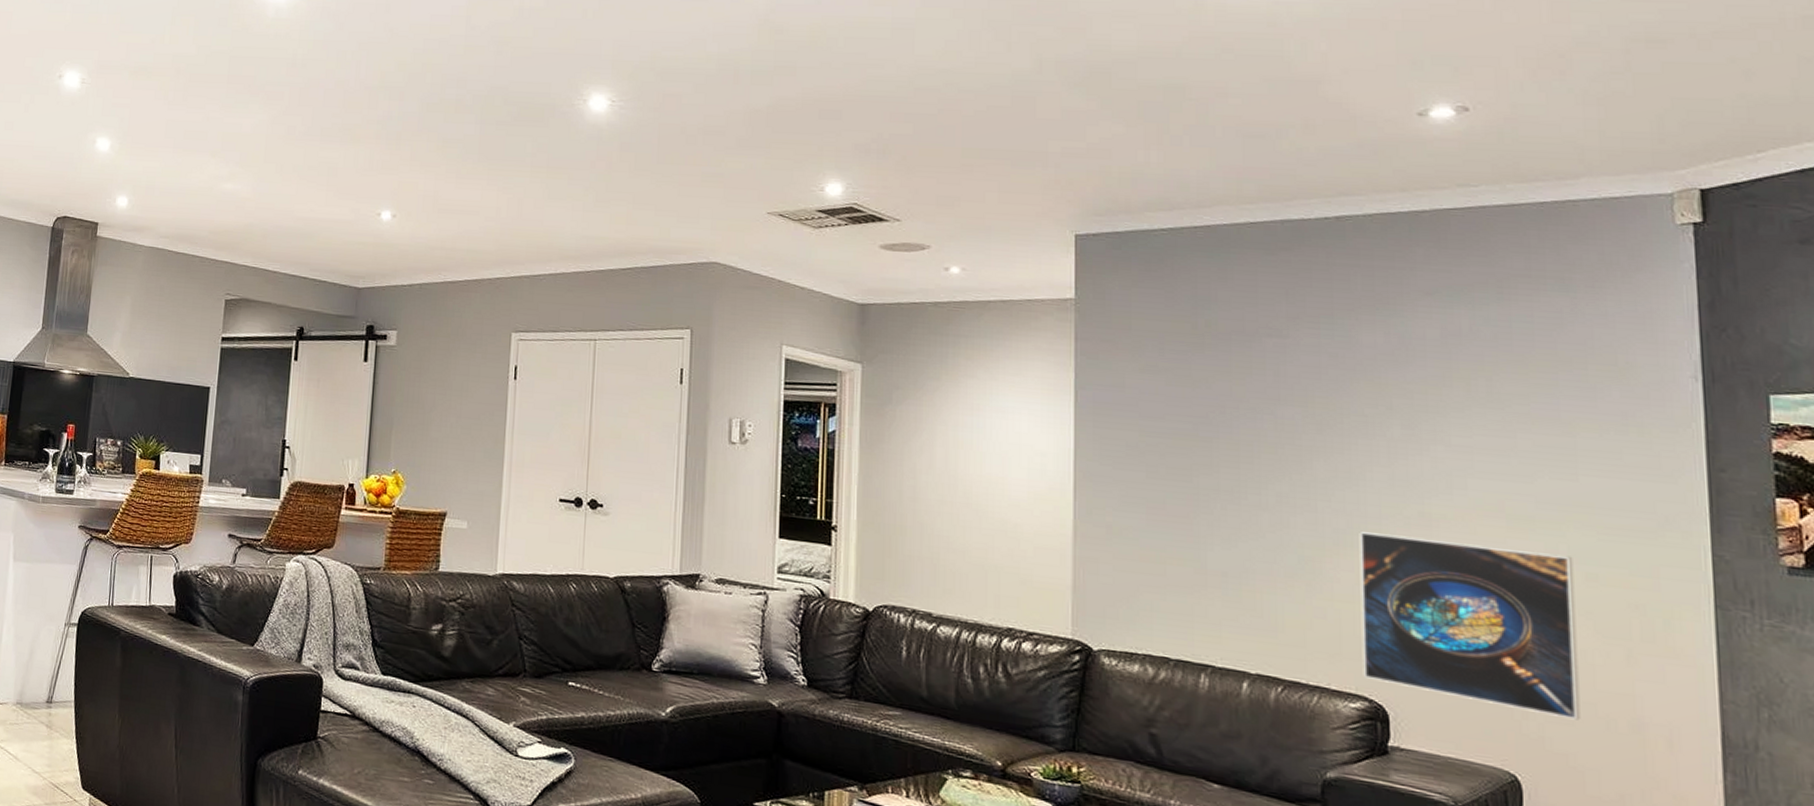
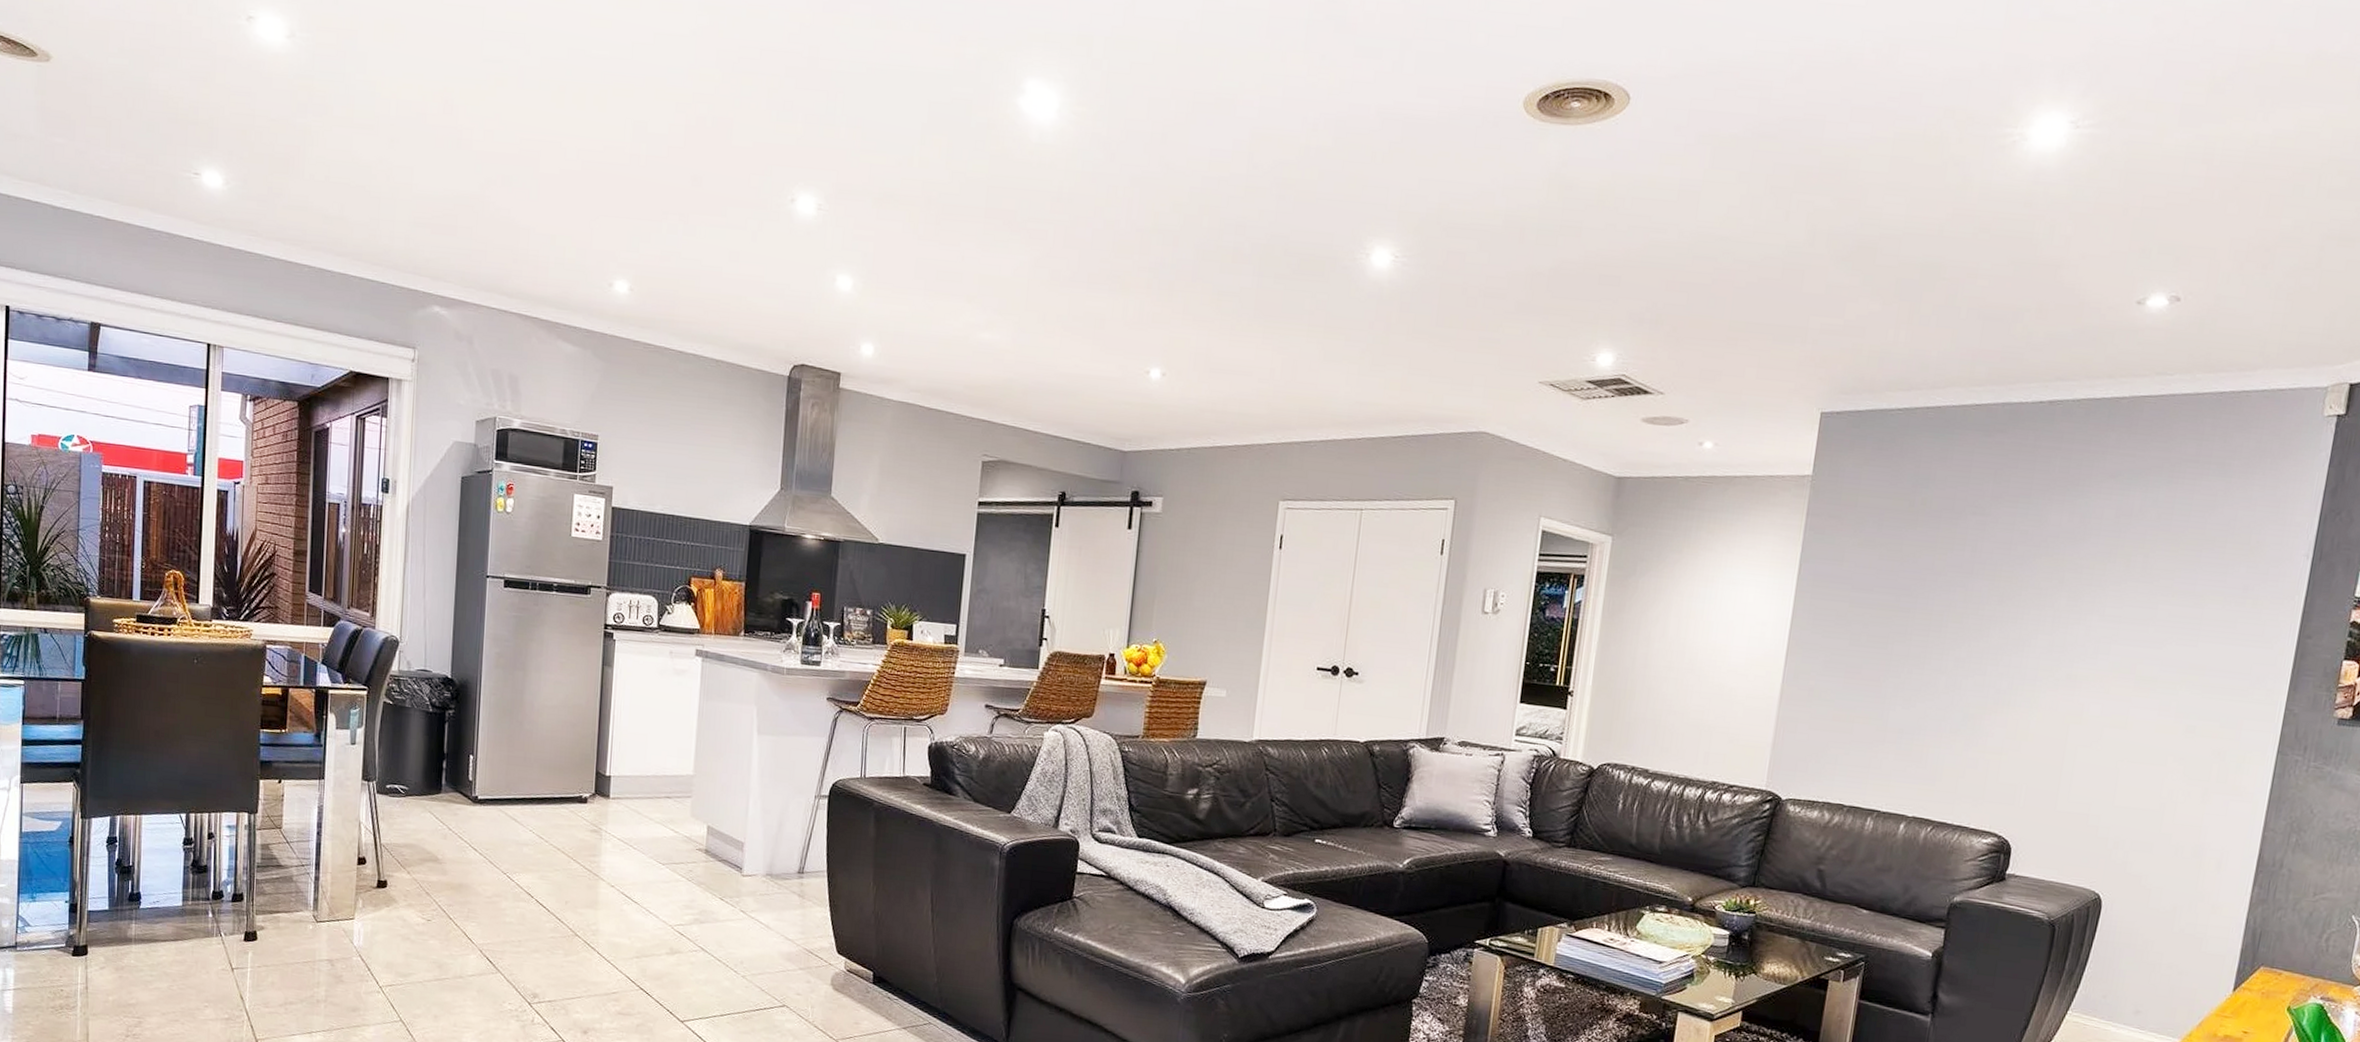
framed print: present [1359,532,1581,721] -> none [1997,692,2180,848]

